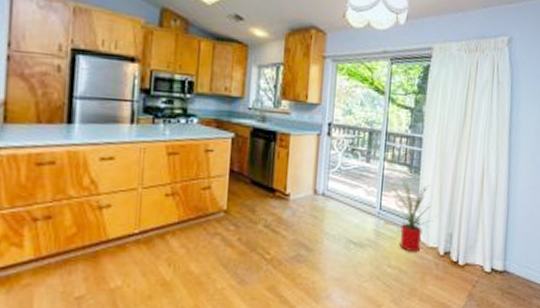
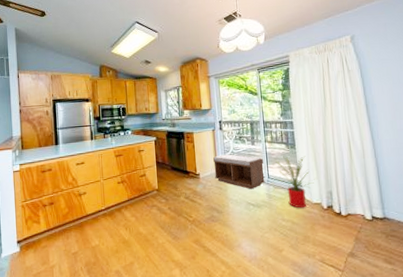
bench: none [310,170,377,223] -> present [213,154,265,190]

